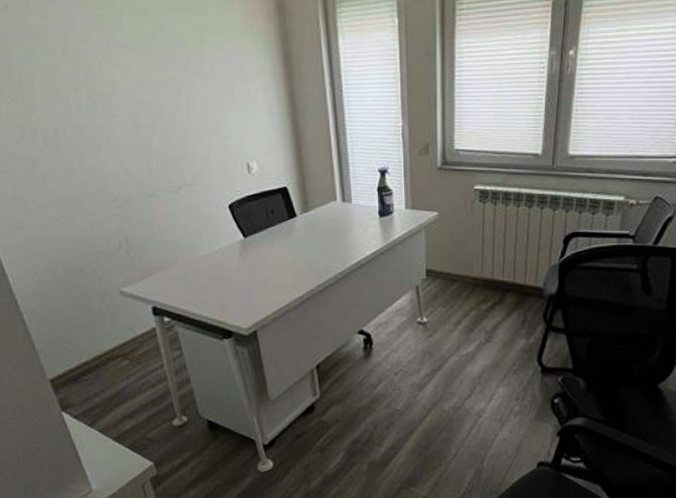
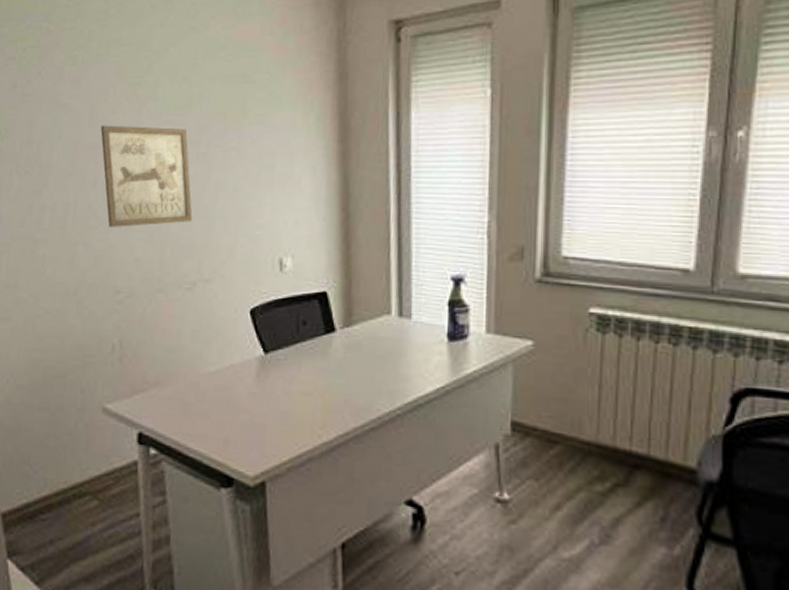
wall art: none [75,54,170,145] -> present [100,125,192,227]

